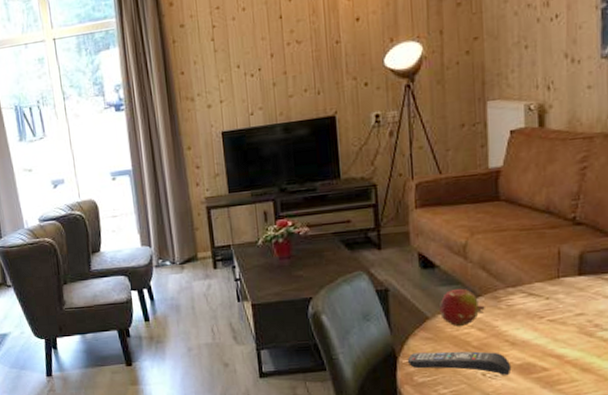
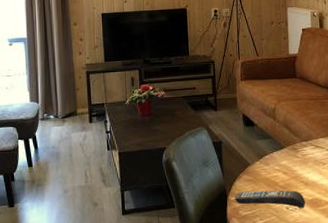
fruit: present [439,288,485,327] -> none [257,141,288,172]

